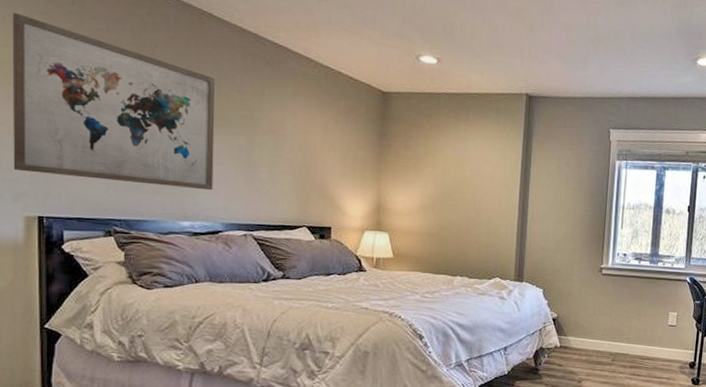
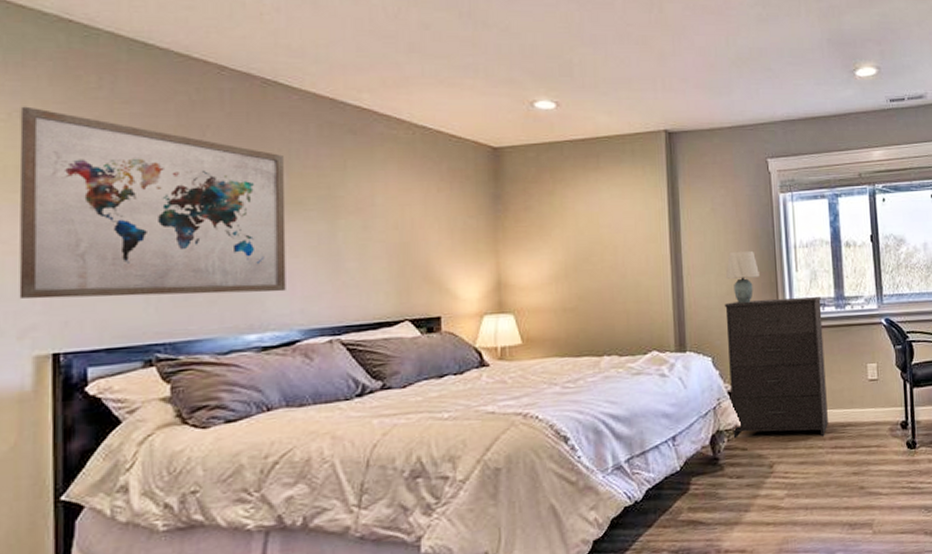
dresser: none [552,246,639,365] -> present [725,297,828,439]
table lamp: none [562,205,591,249] -> present [725,250,759,303]

